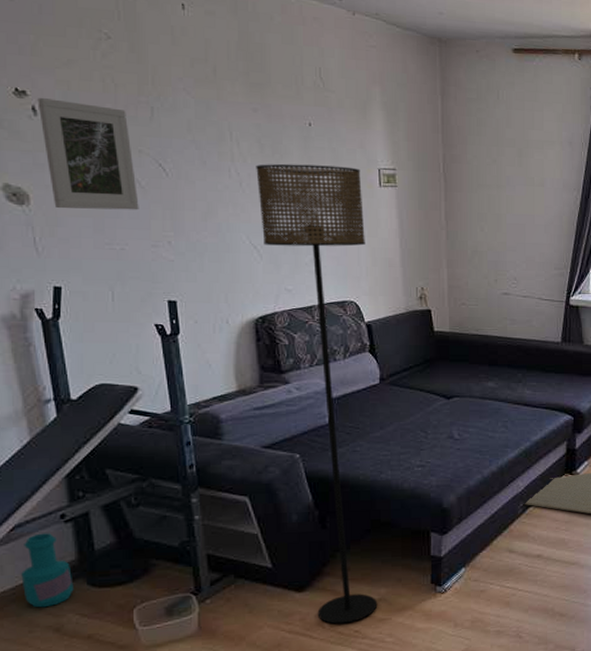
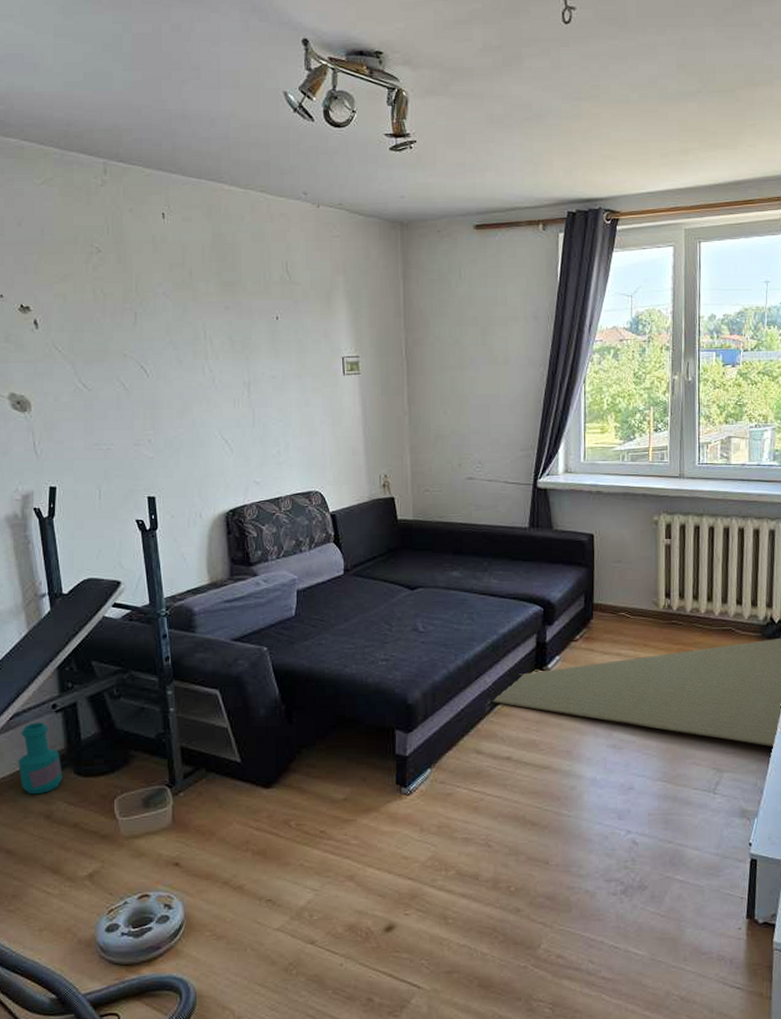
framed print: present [37,97,139,210] -> none [39,311,123,414]
floor lamp: present [256,163,378,624] -> none [227,357,343,823]

